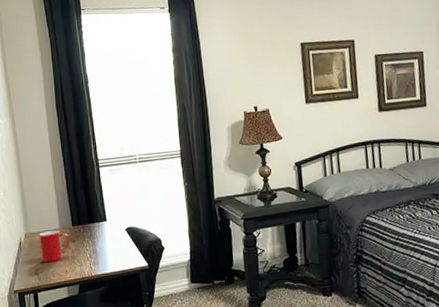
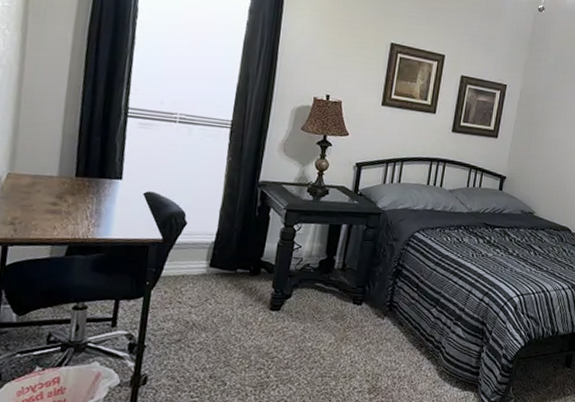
cup: present [39,230,69,263] -> none [24,175,68,214]

